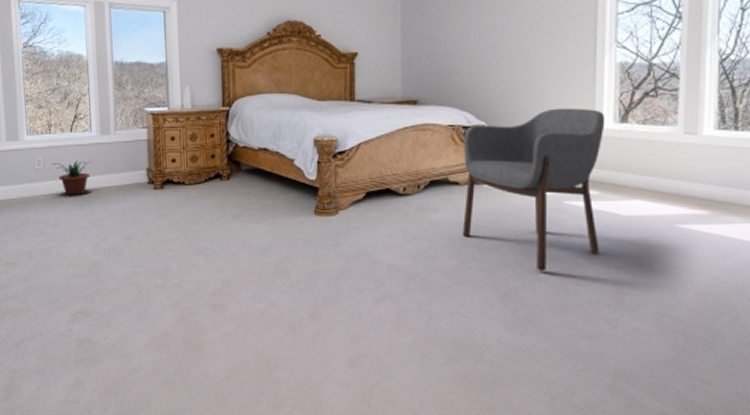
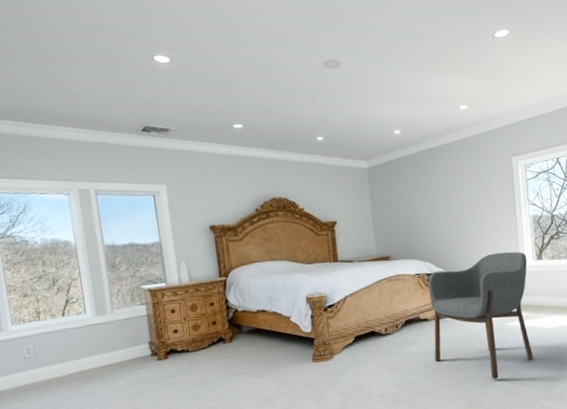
potted plant: present [52,160,92,196] -> none [44,341,89,380]

